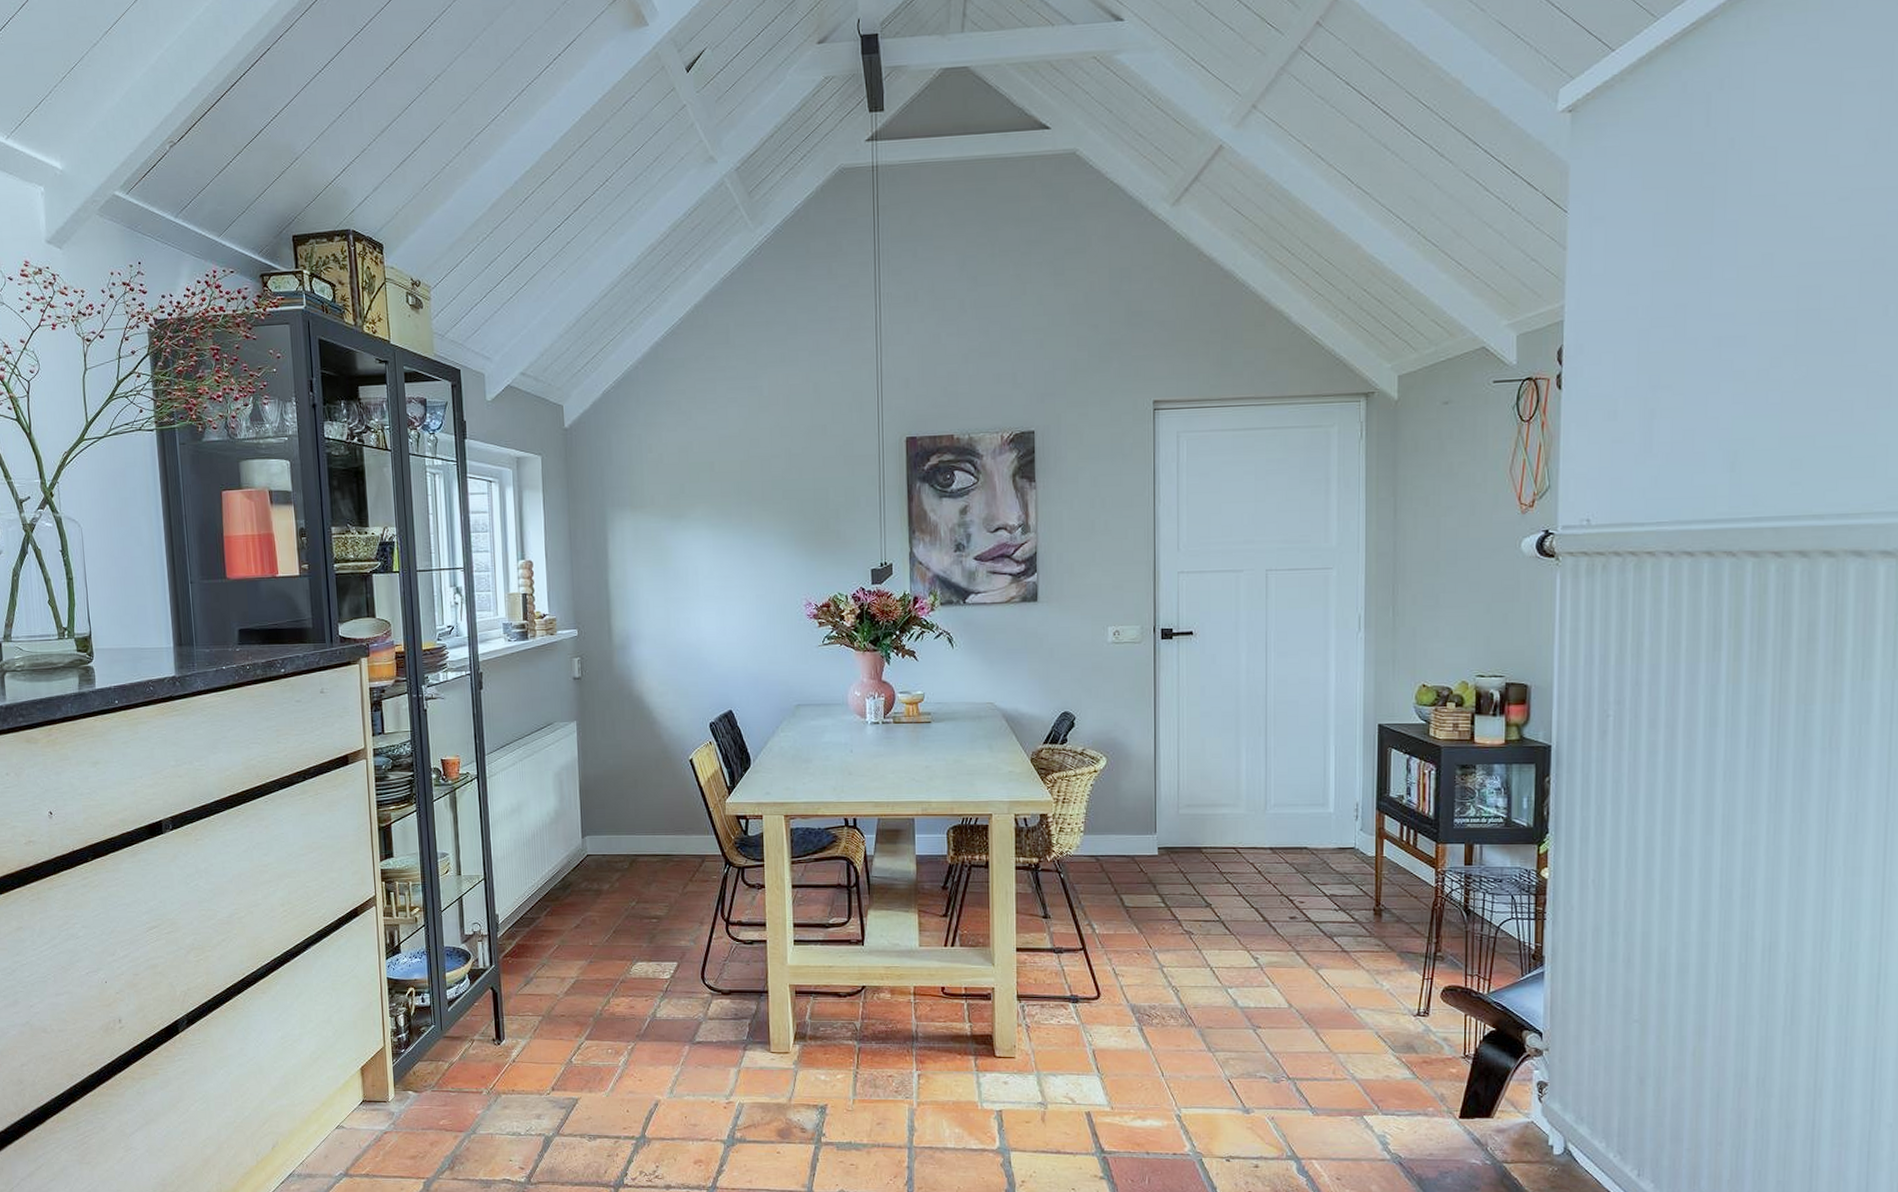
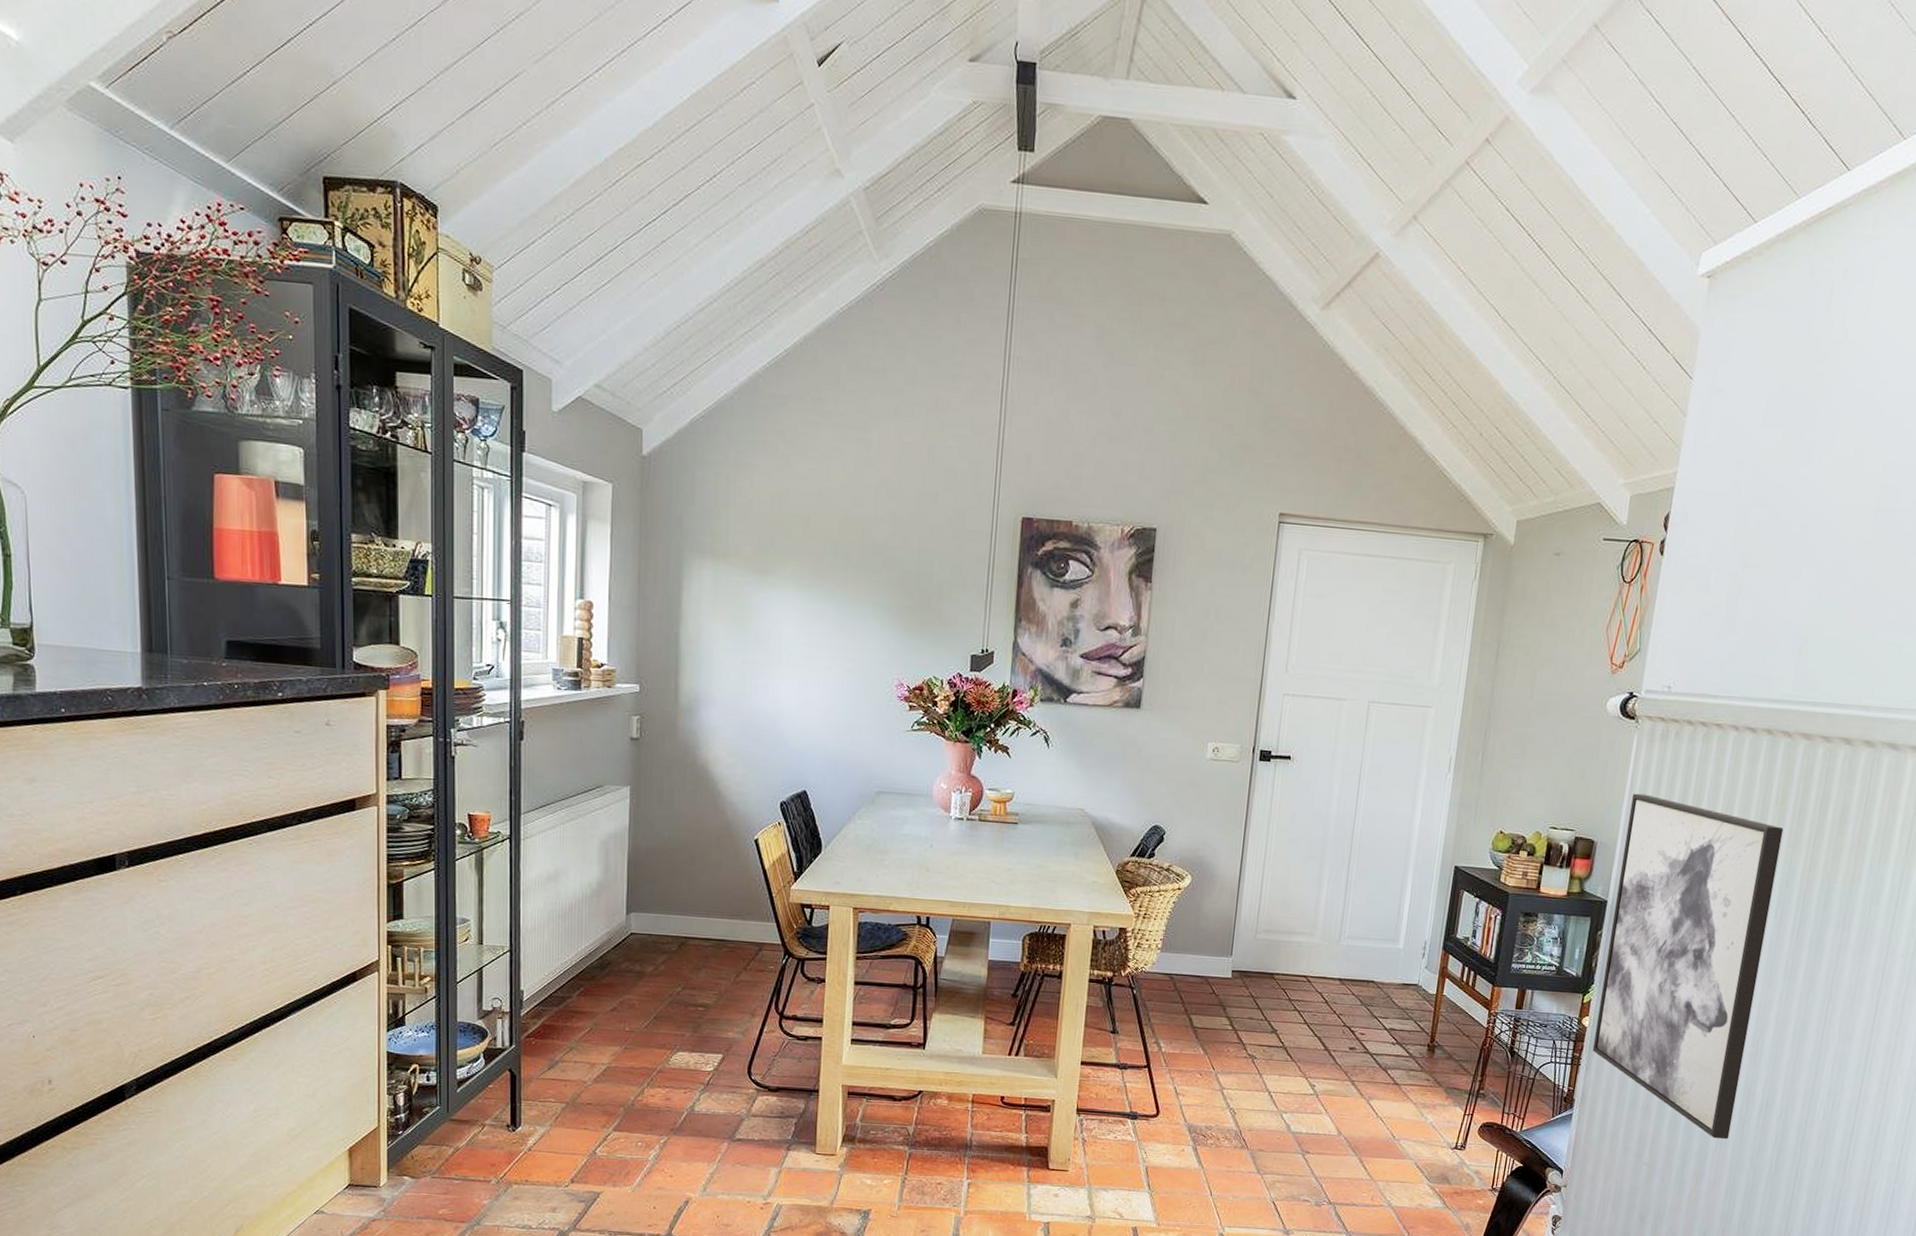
wall art: none [1557,632,1743,990] -> present [1592,793,1784,1140]

